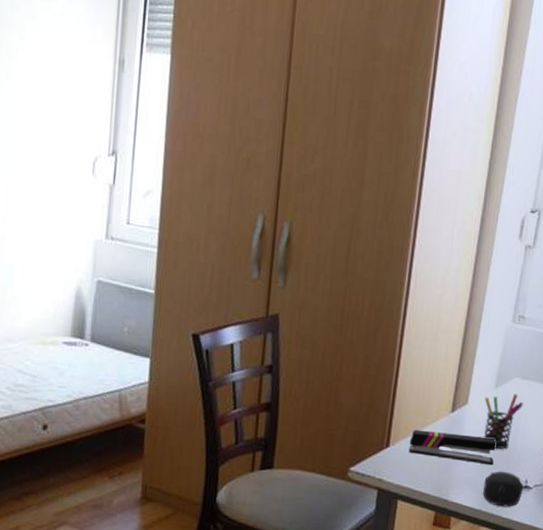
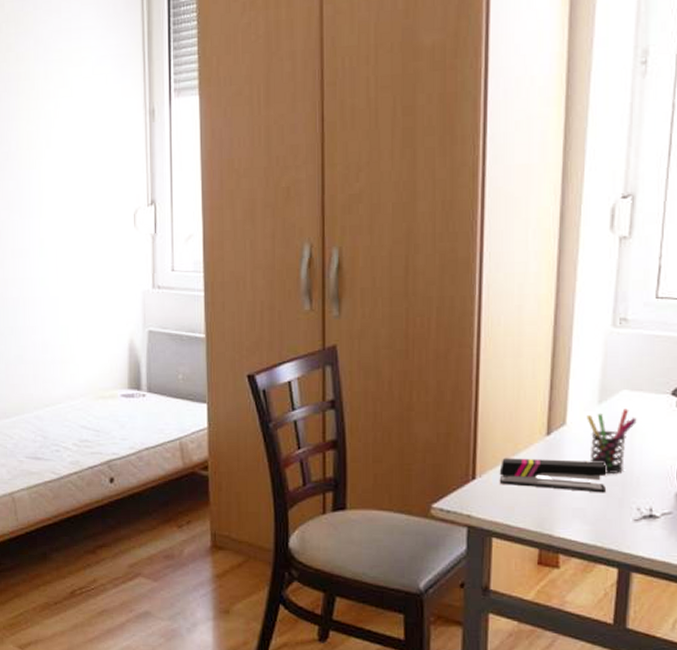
computer mouse: present [483,471,524,507] -> none [596,499,648,541]

